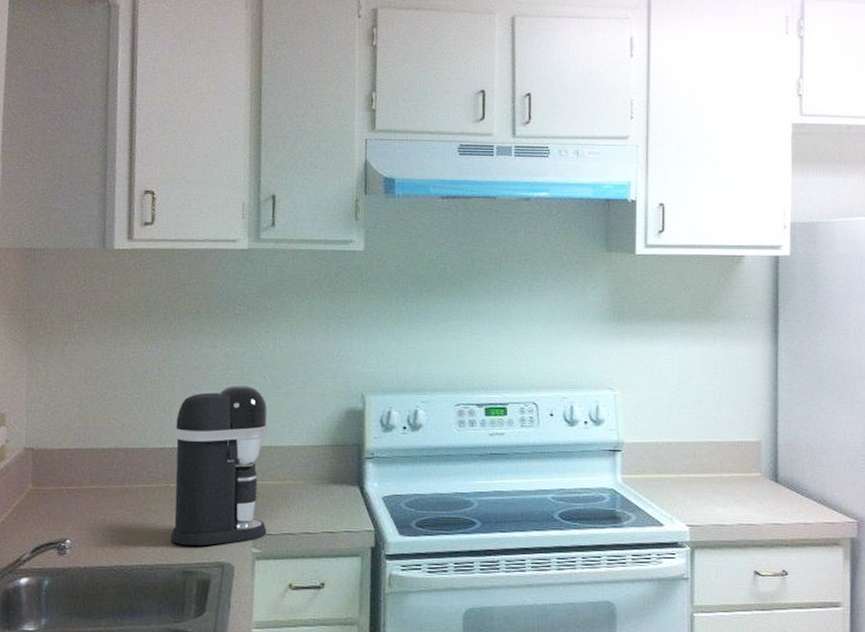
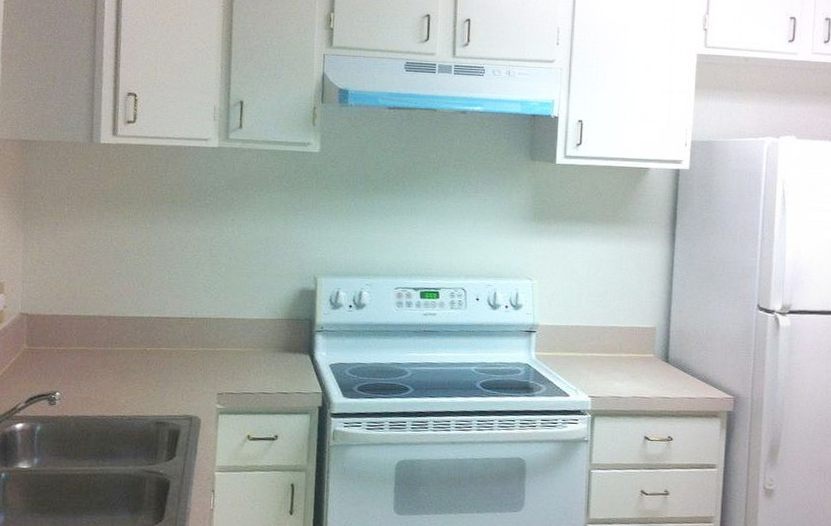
coffee maker: present [170,385,268,546] -> none [146,265,233,402]

